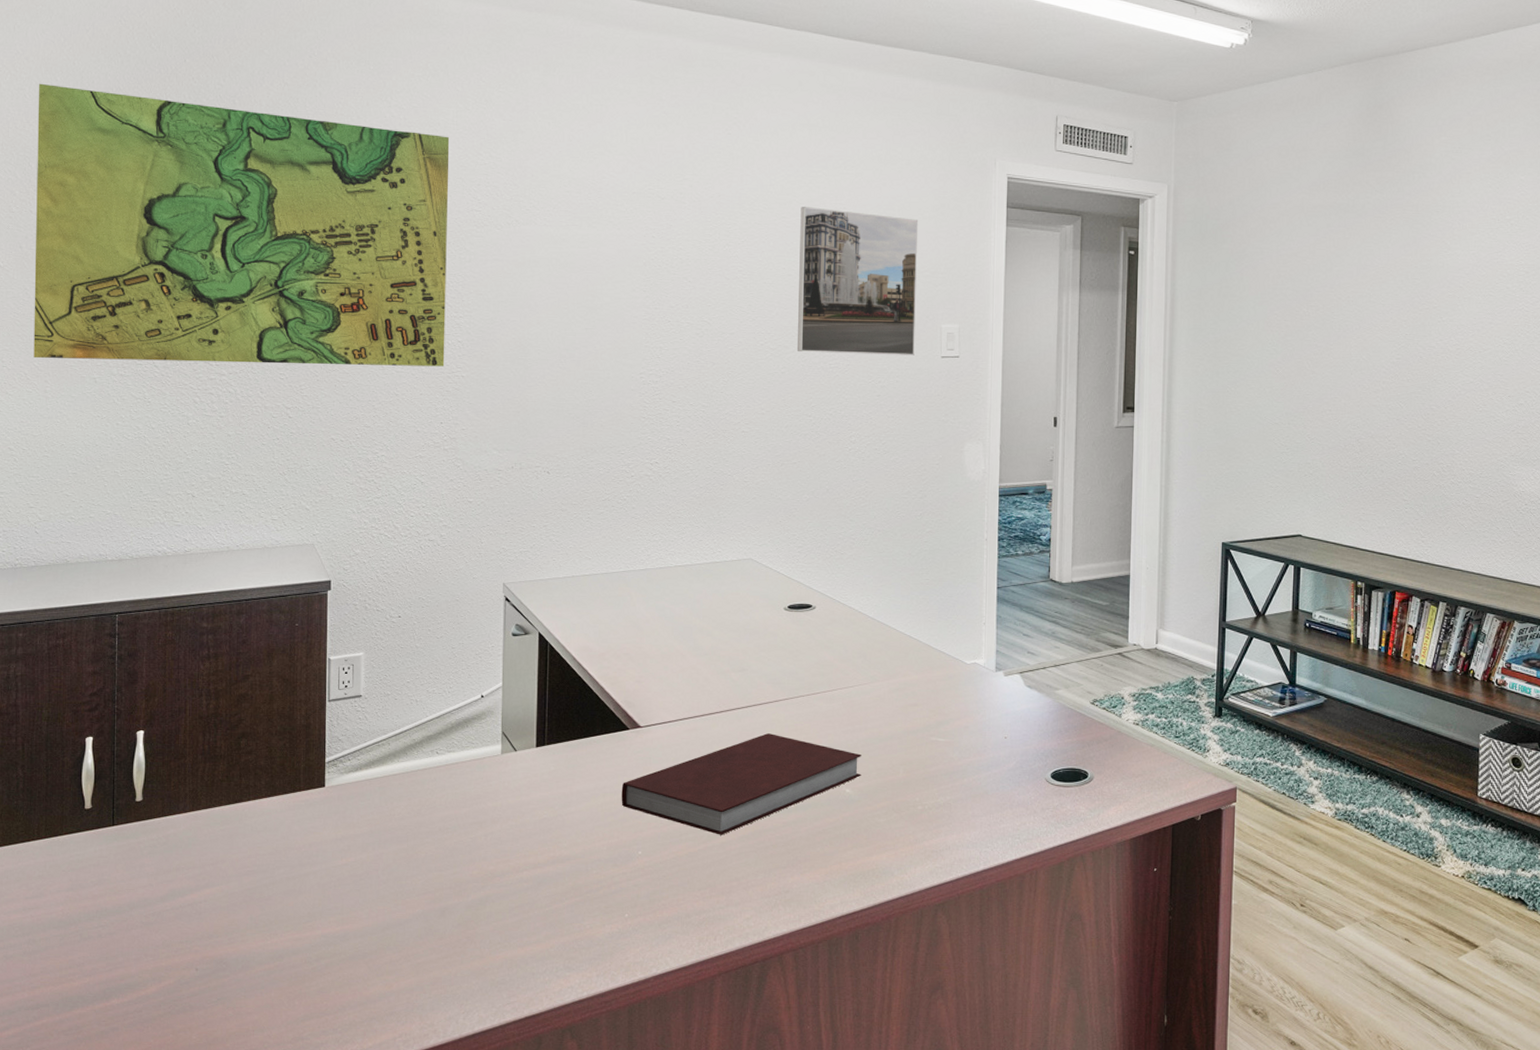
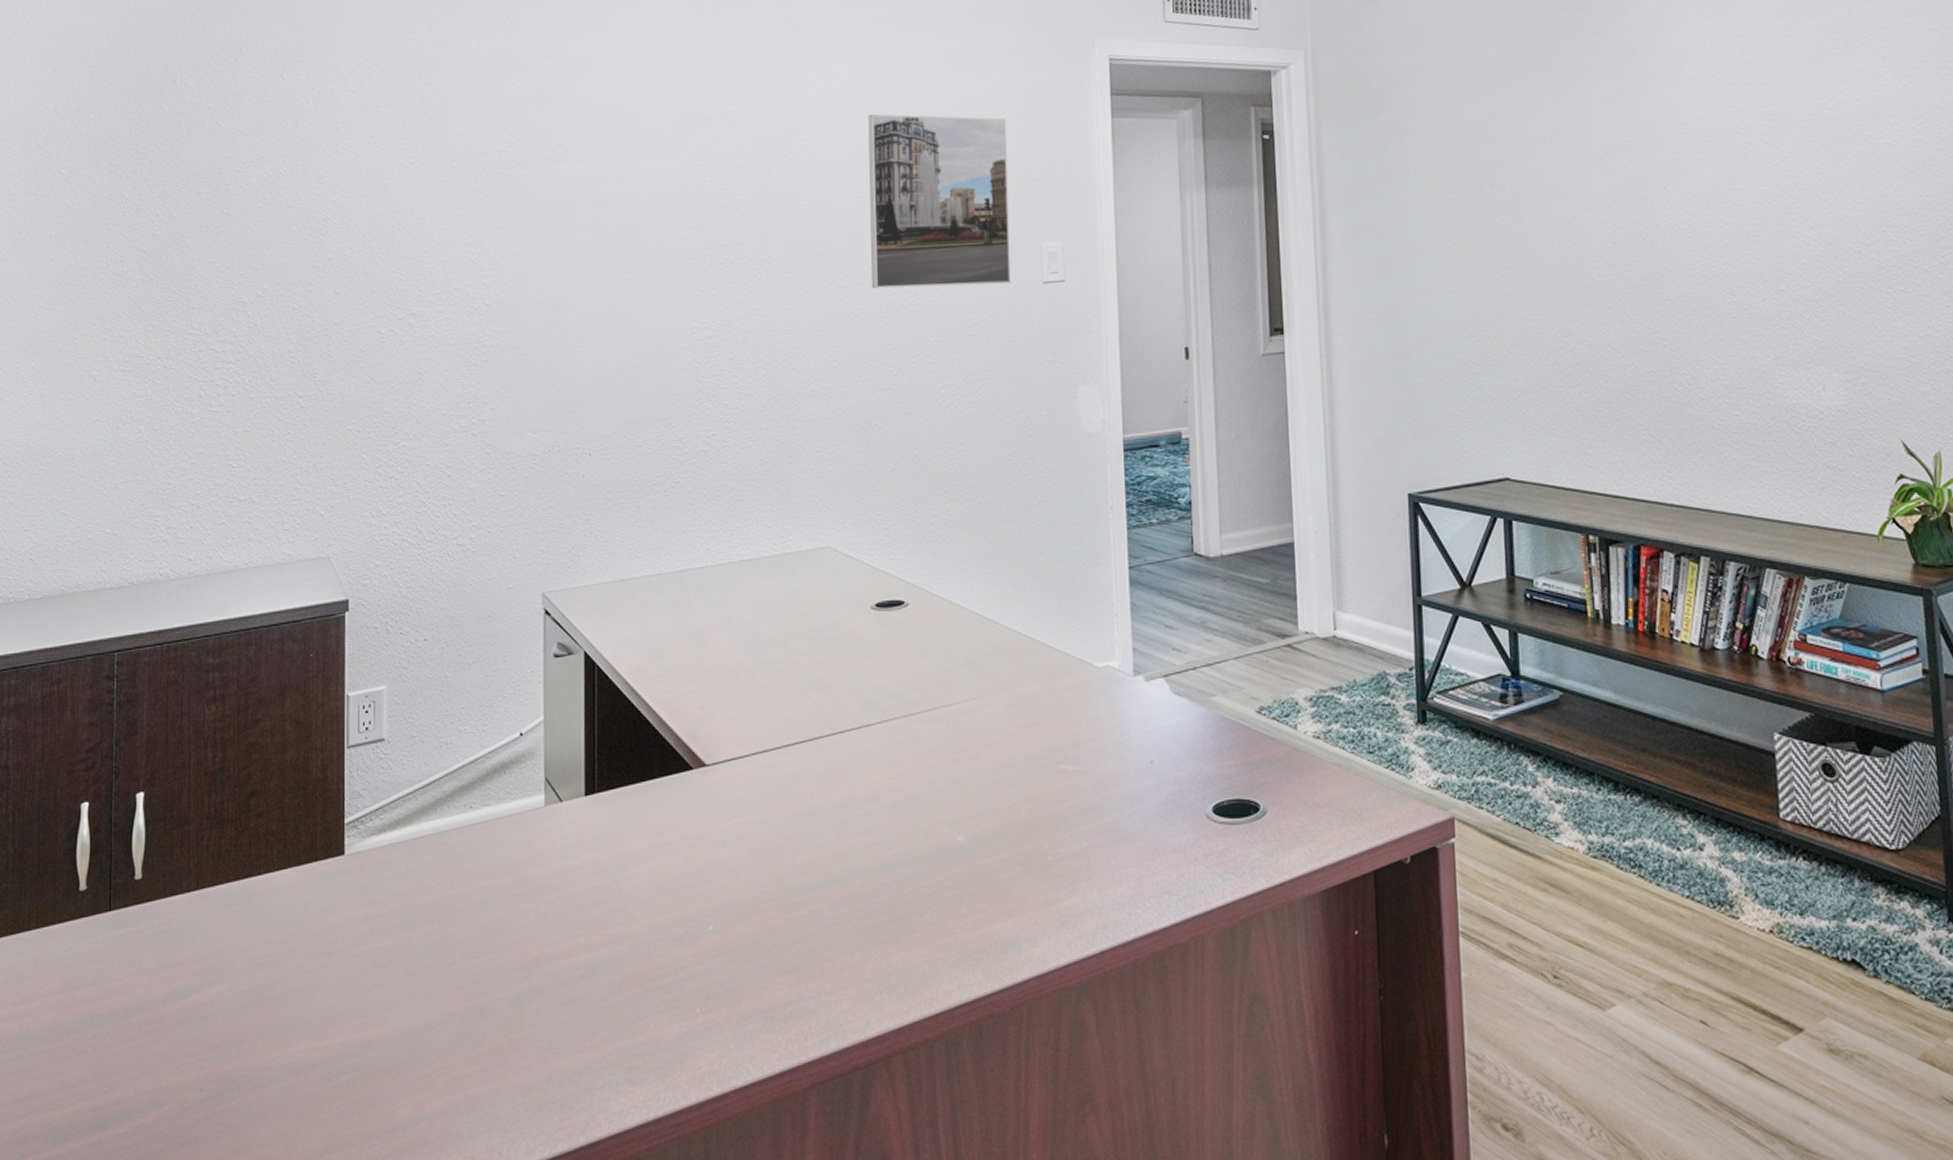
map: present [33,83,450,367] -> none [30,49,472,357]
notebook: present [621,733,862,835] -> none [686,768,975,902]

